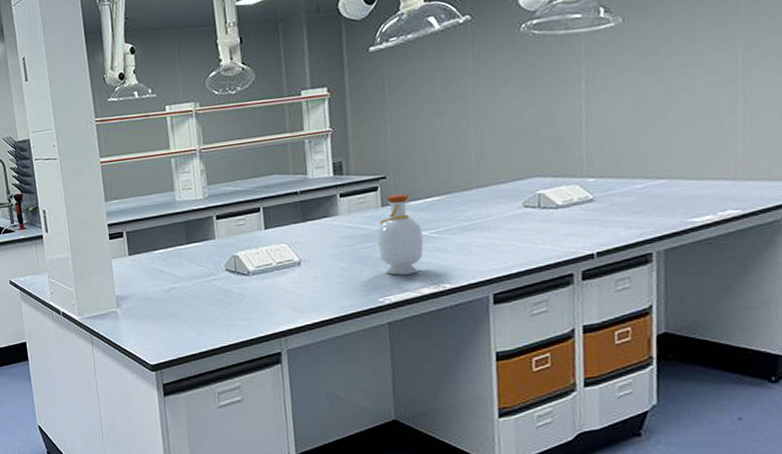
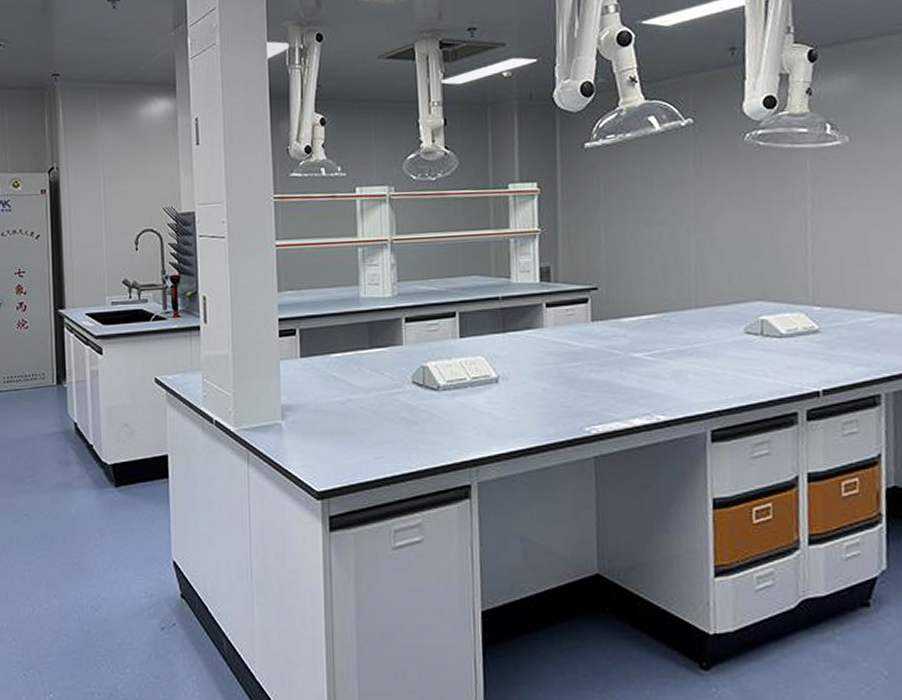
bottle: present [377,194,424,275] -> none [585,308,636,402]

